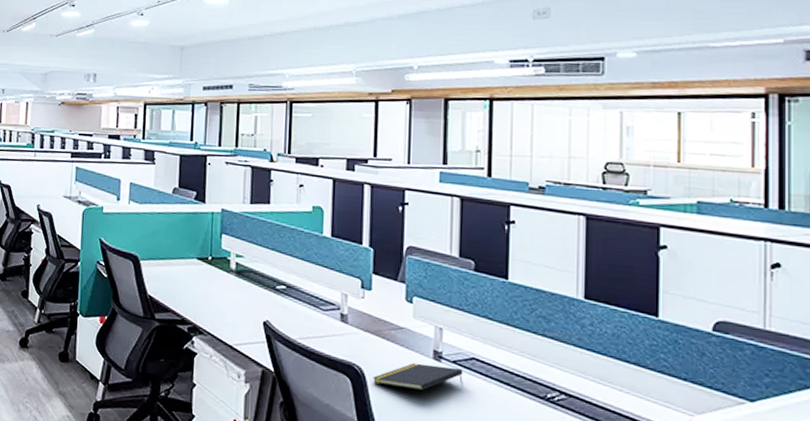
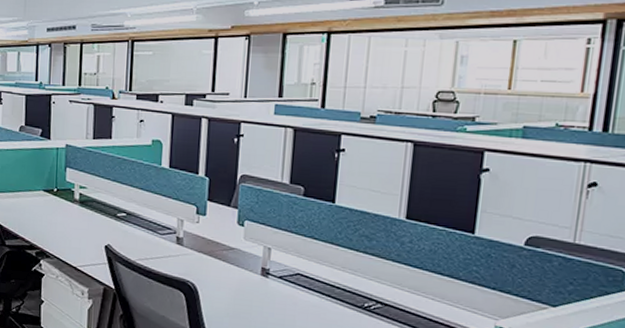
notepad: present [372,362,463,390] -> none [204,279,288,302]

